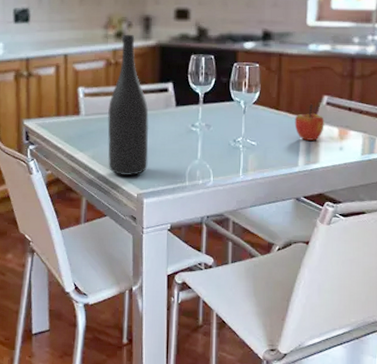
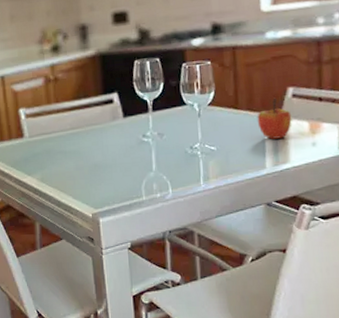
wine bottle: present [107,34,149,176] -> none [52,46,100,196]

